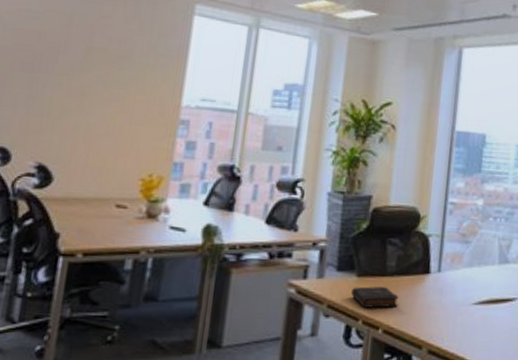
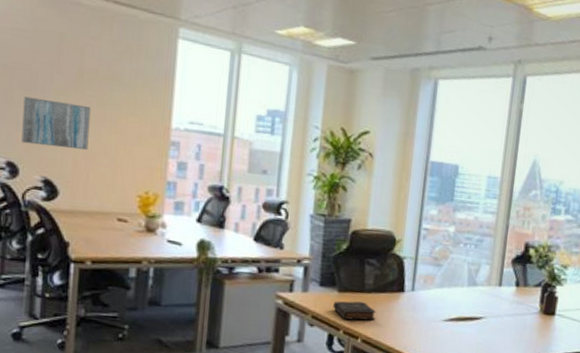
wall art: none [17,78,96,133] -> present [21,96,91,151]

